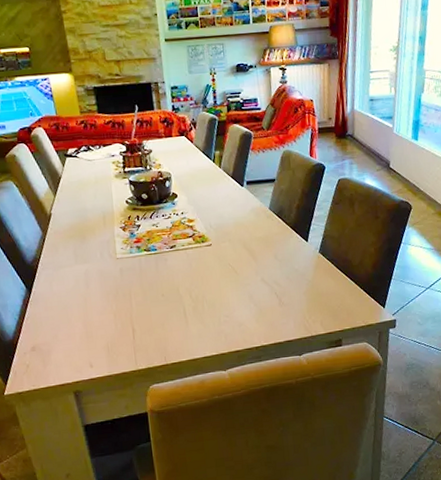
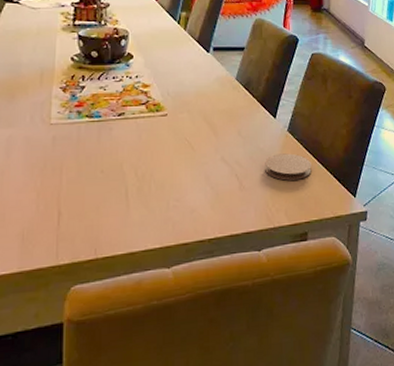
coaster: none [300,272,343,296] -> present [265,153,312,181]

